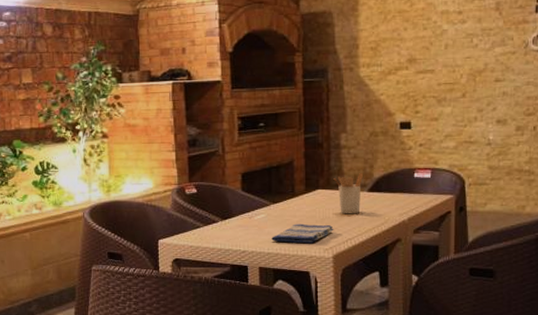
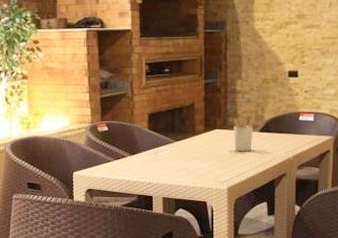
dish towel: present [271,223,334,244] -> none [174,159,229,177]

